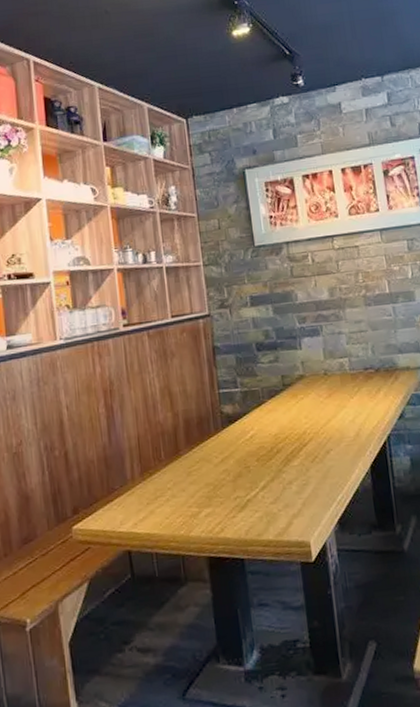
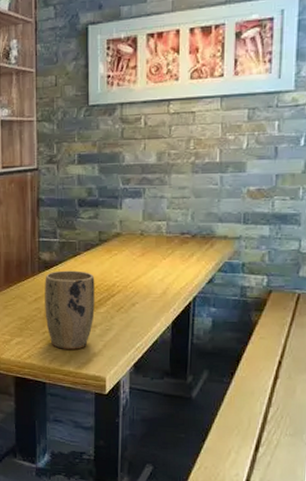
plant pot: none [230,421,288,515] -> present [45,270,95,350]

